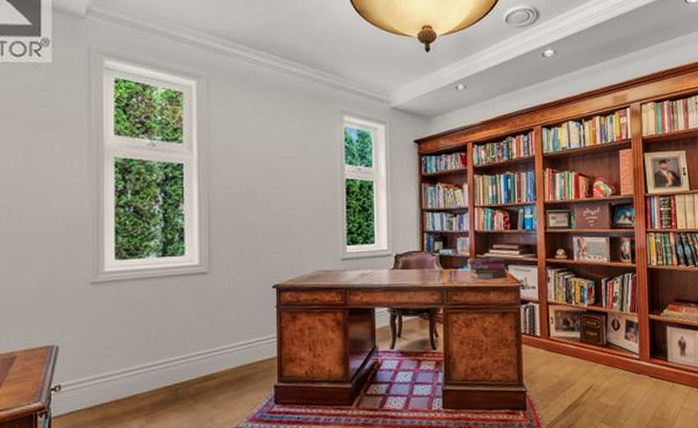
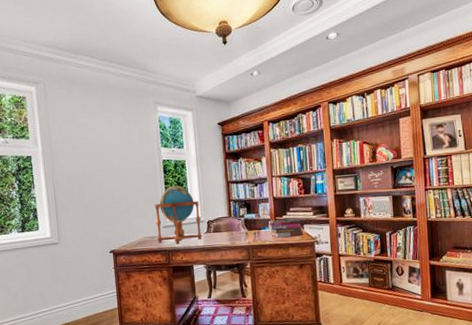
globe: none [332,210,388,281] -> present [155,185,203,244]

